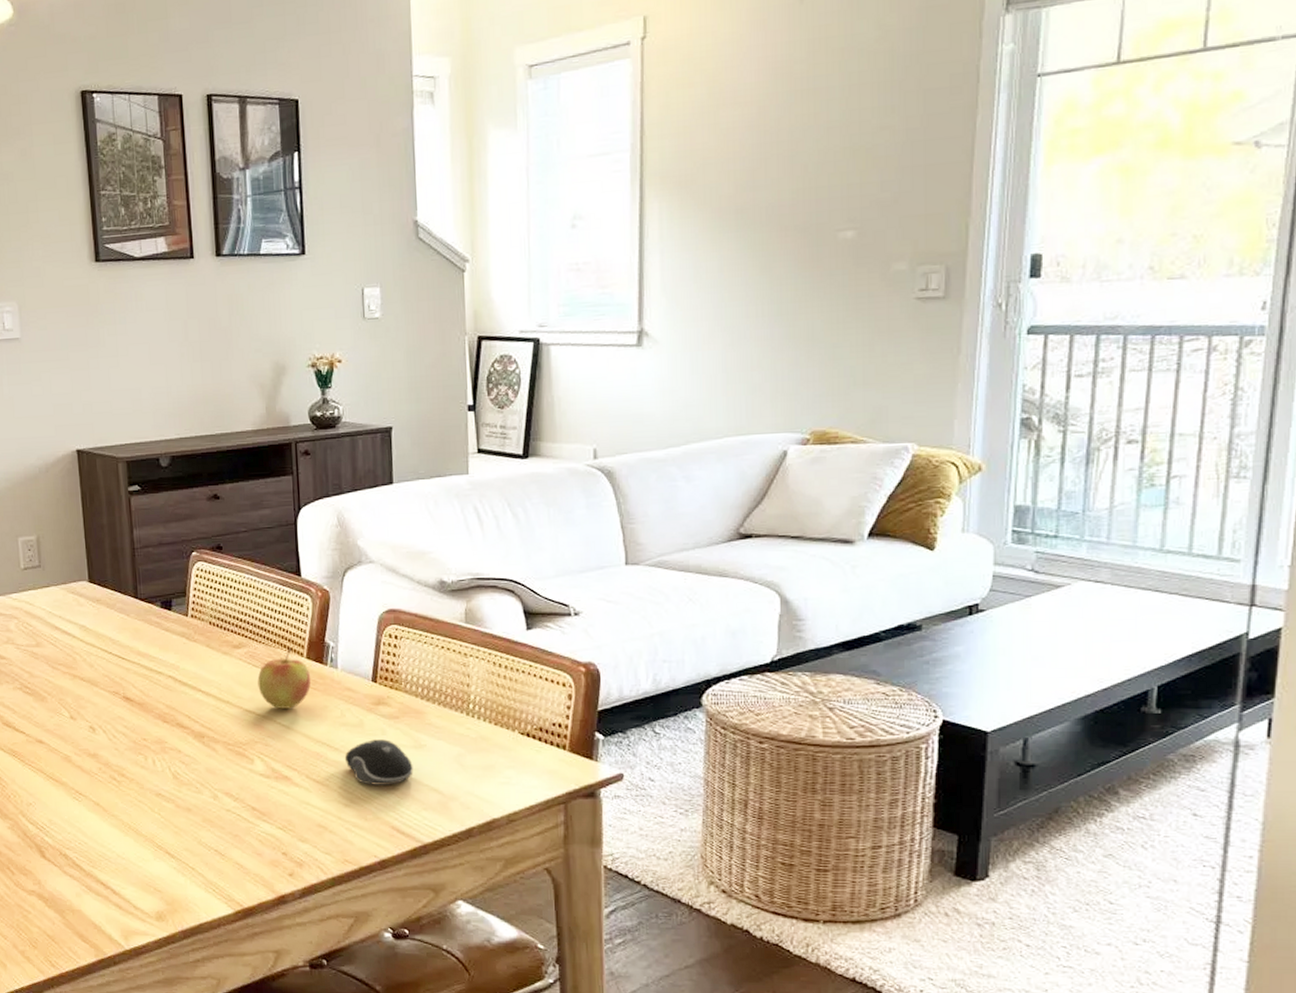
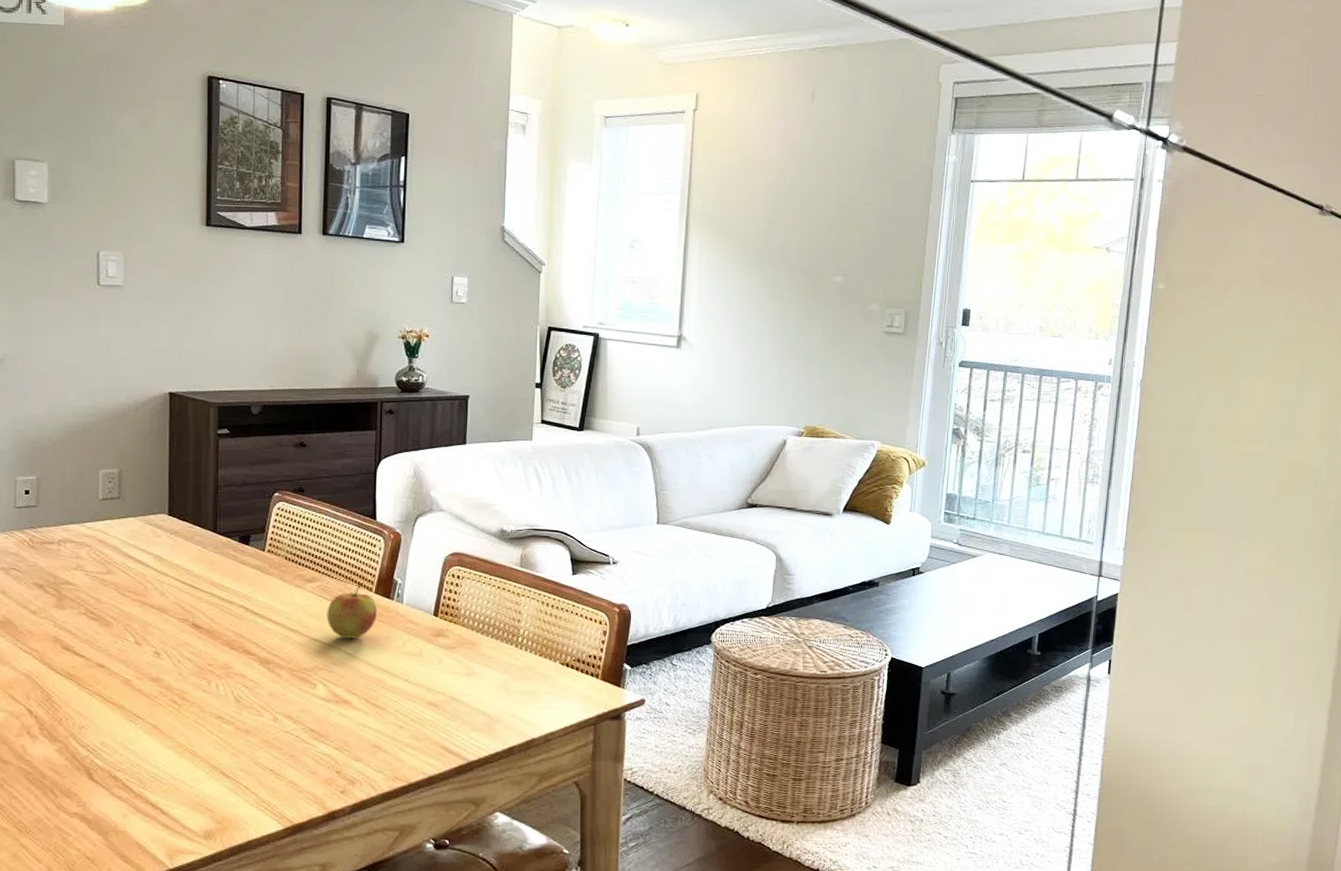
computer mouse: present [344,739,413,785] -> none [402,667,465,709]

